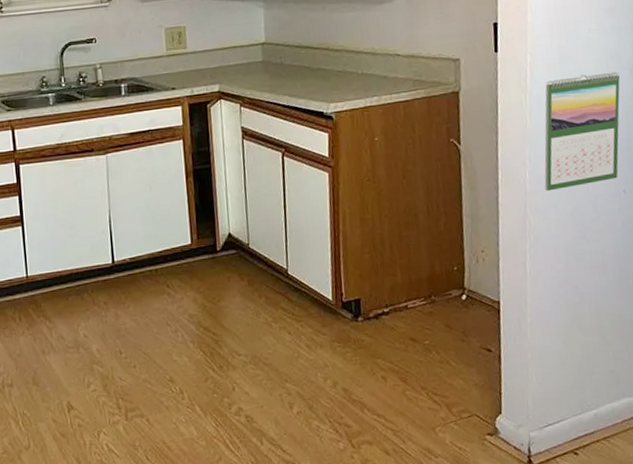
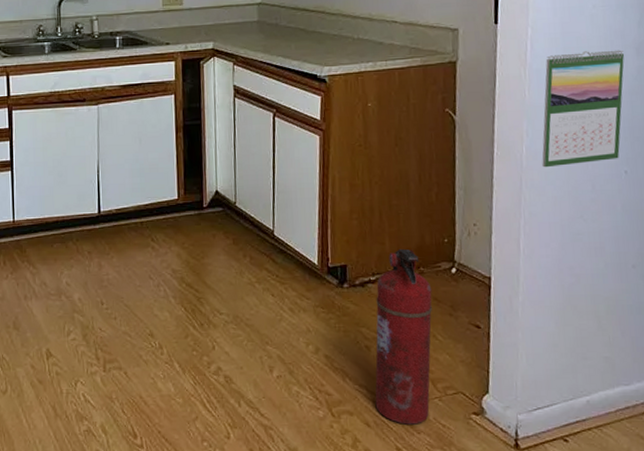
fire extinguisher: none [390,279,446,450] -> present [375,248,432,425]

